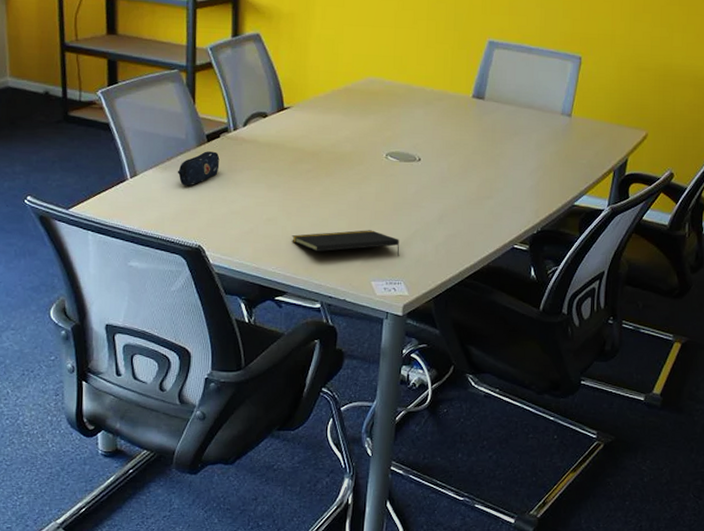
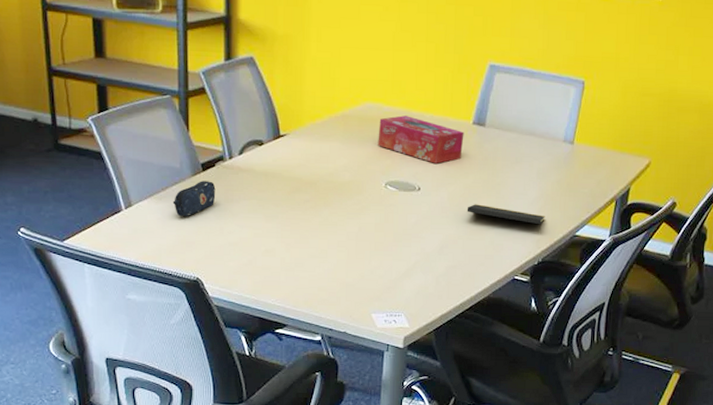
notepad: present [292,230,400,256] -> none [291,261,400,288]
tissue box: none [379,89,464,135] -> present [378,115,464,164]
notepad: none [466,174,544,204] -> present [467,204,545,234]

